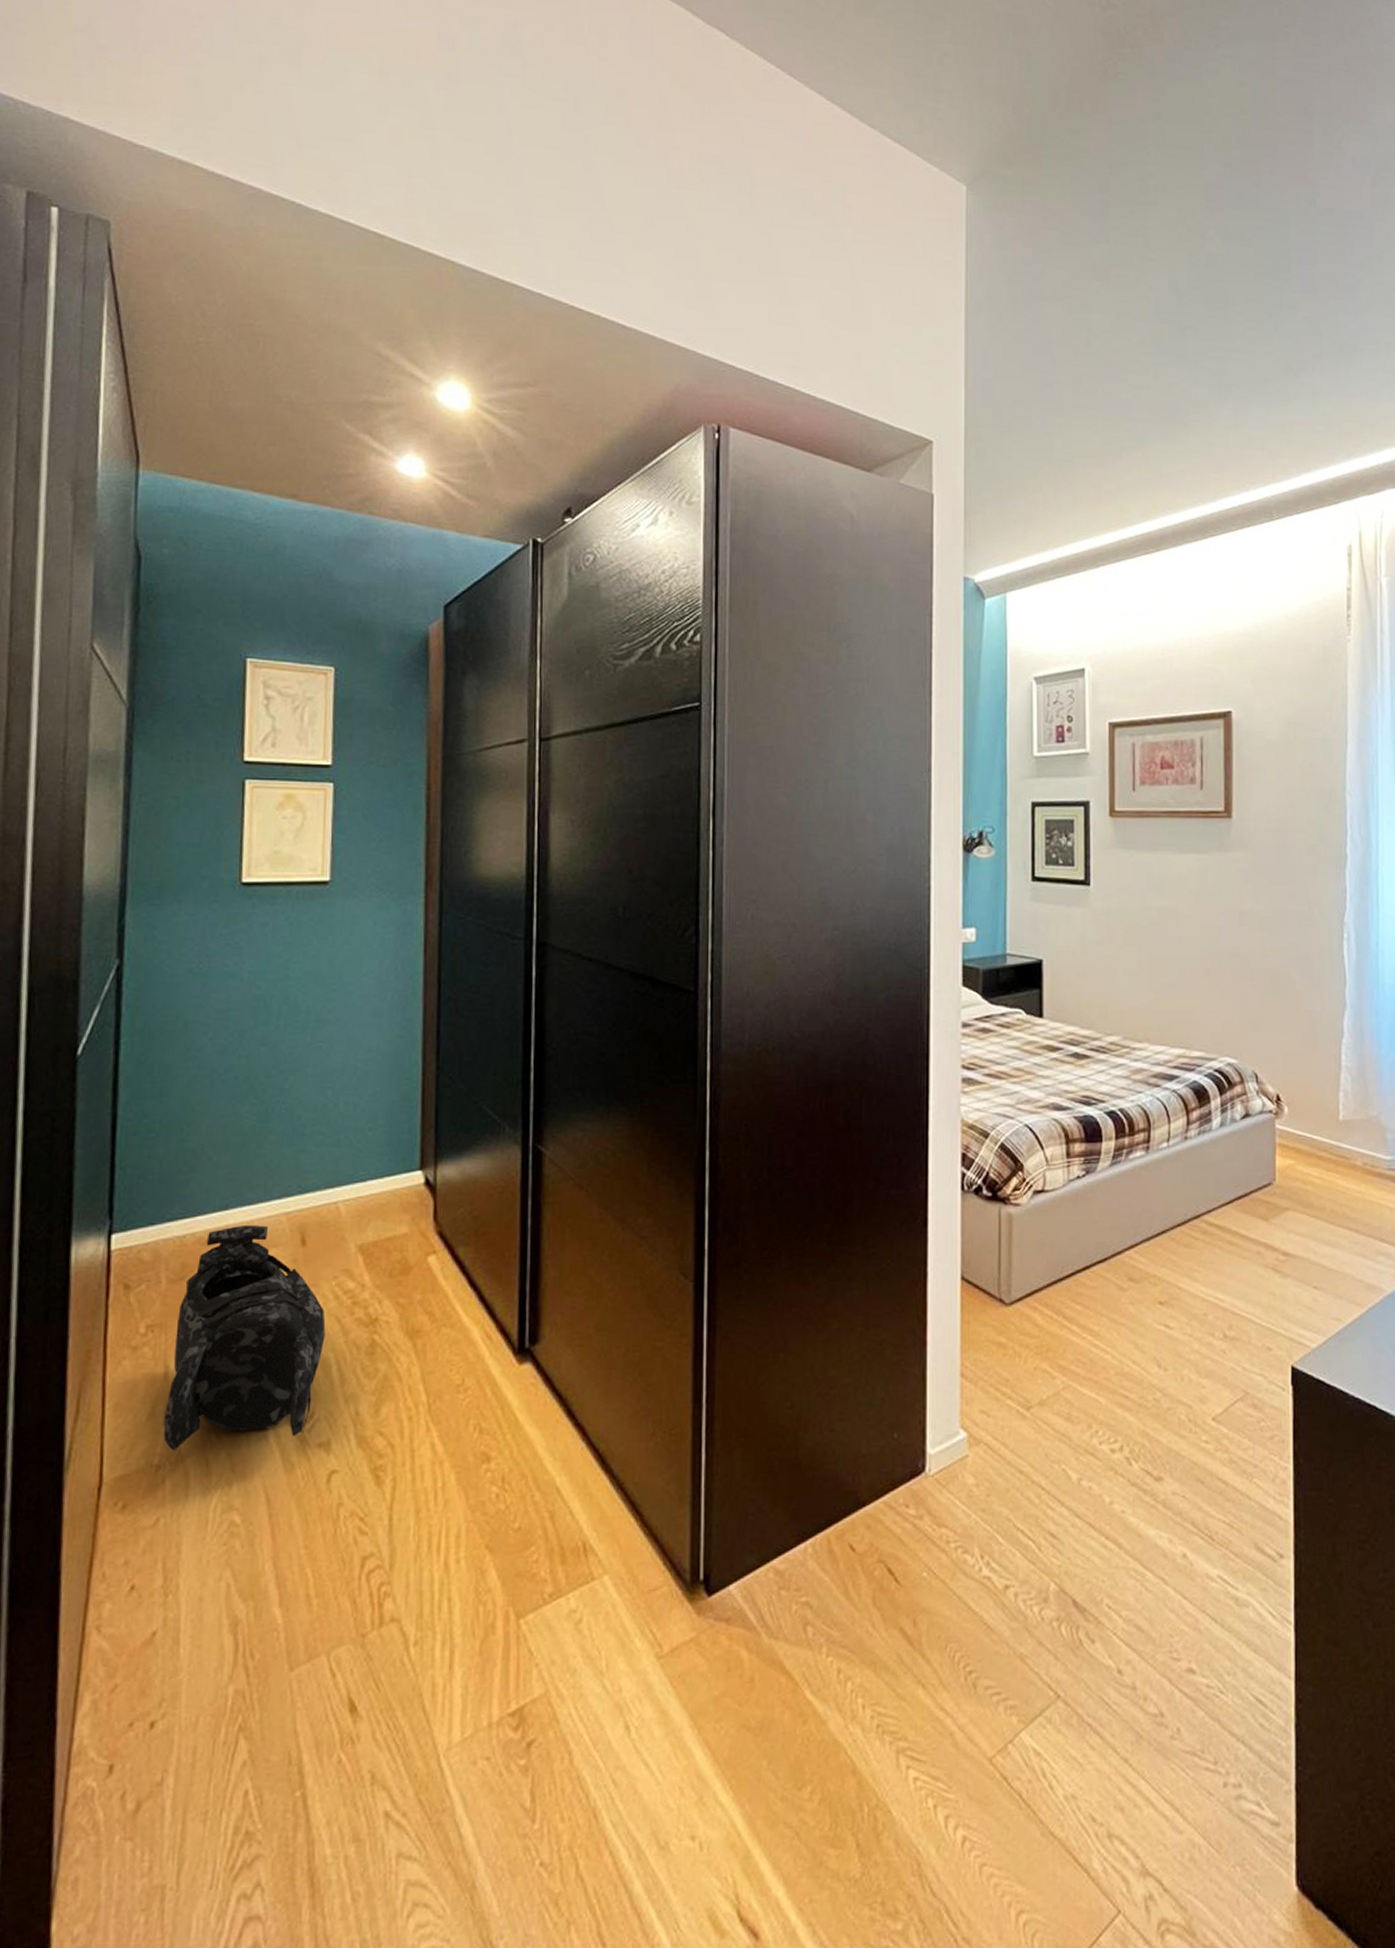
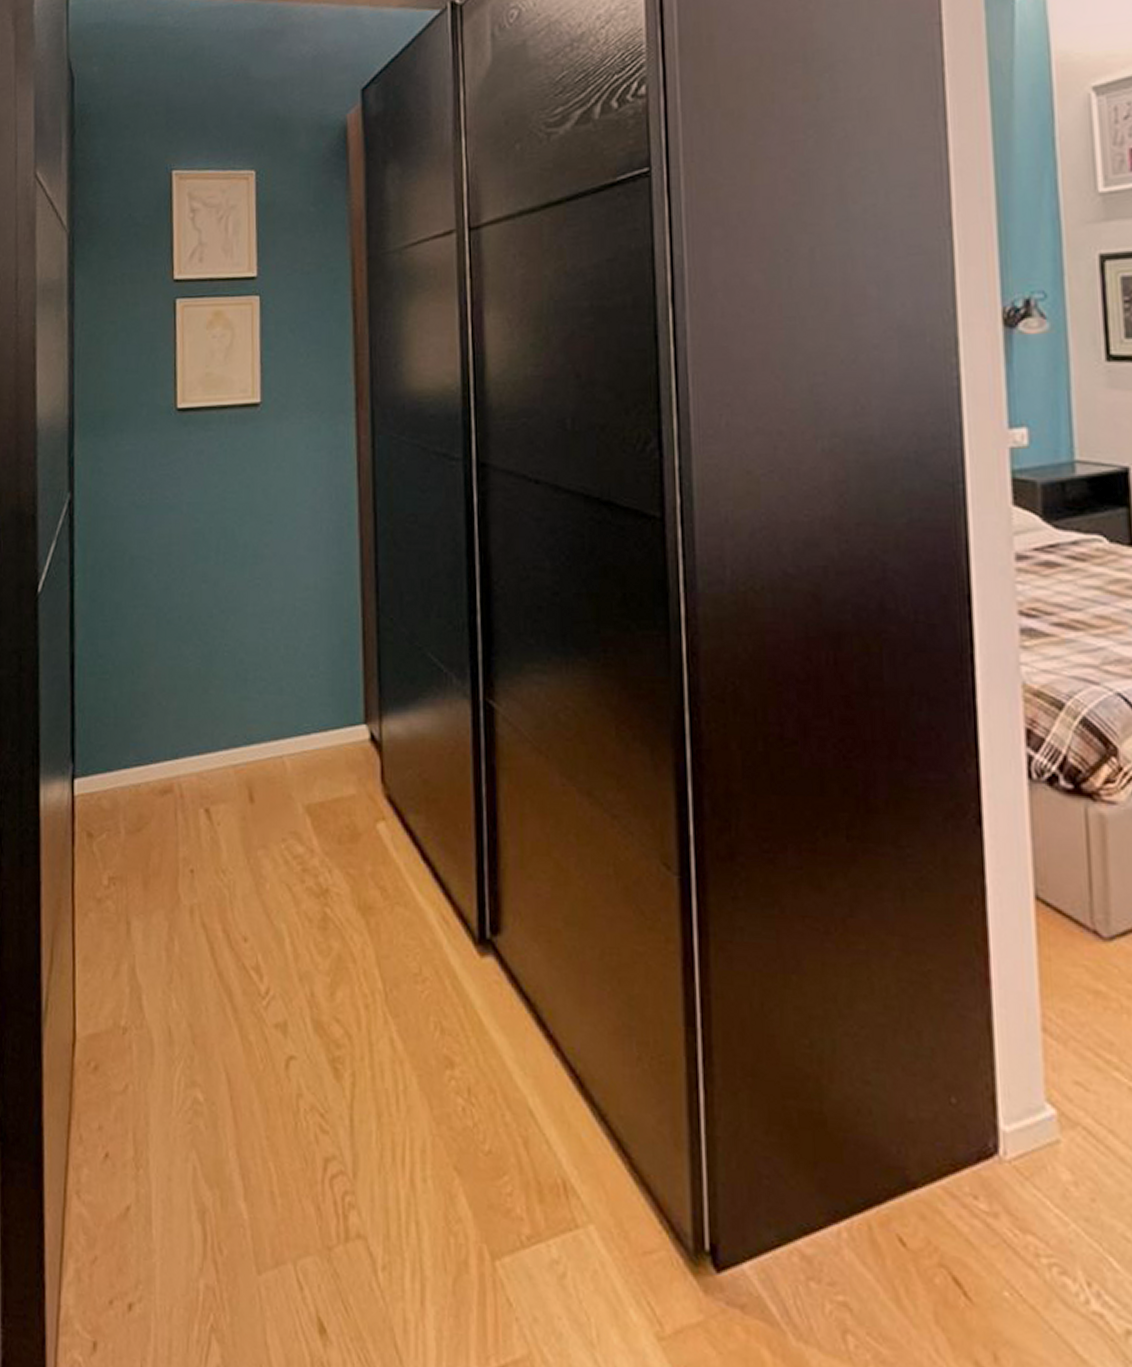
body armor: present [163,1225,326,1451] -> none [128,777,277,1014]

